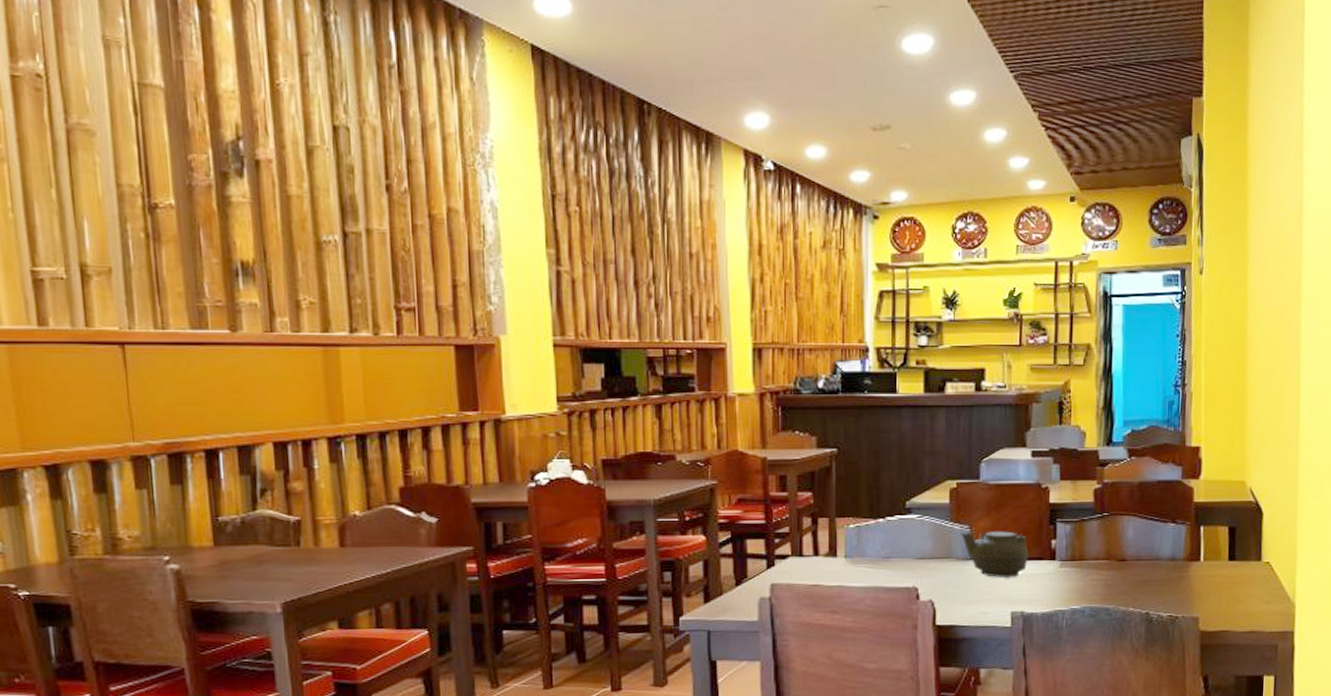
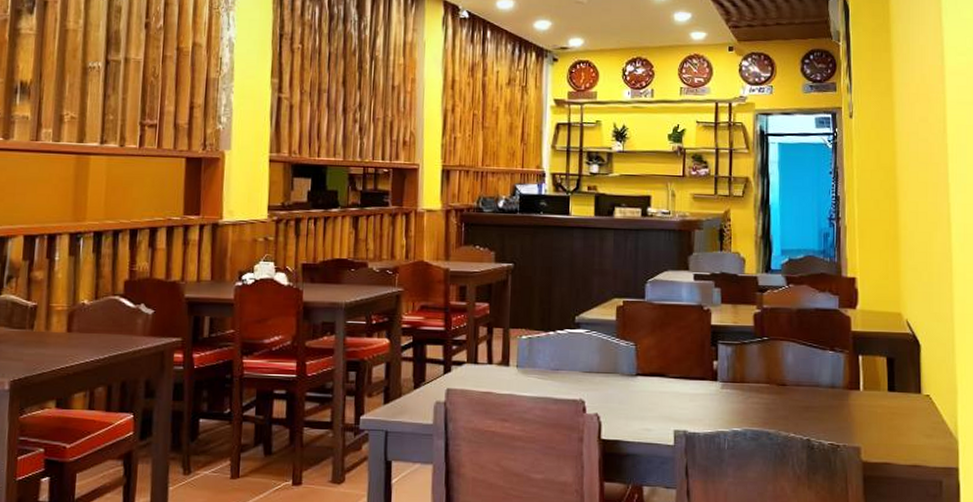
teapot: present [959,531,1029,577] -> none [625,348,691,395]

